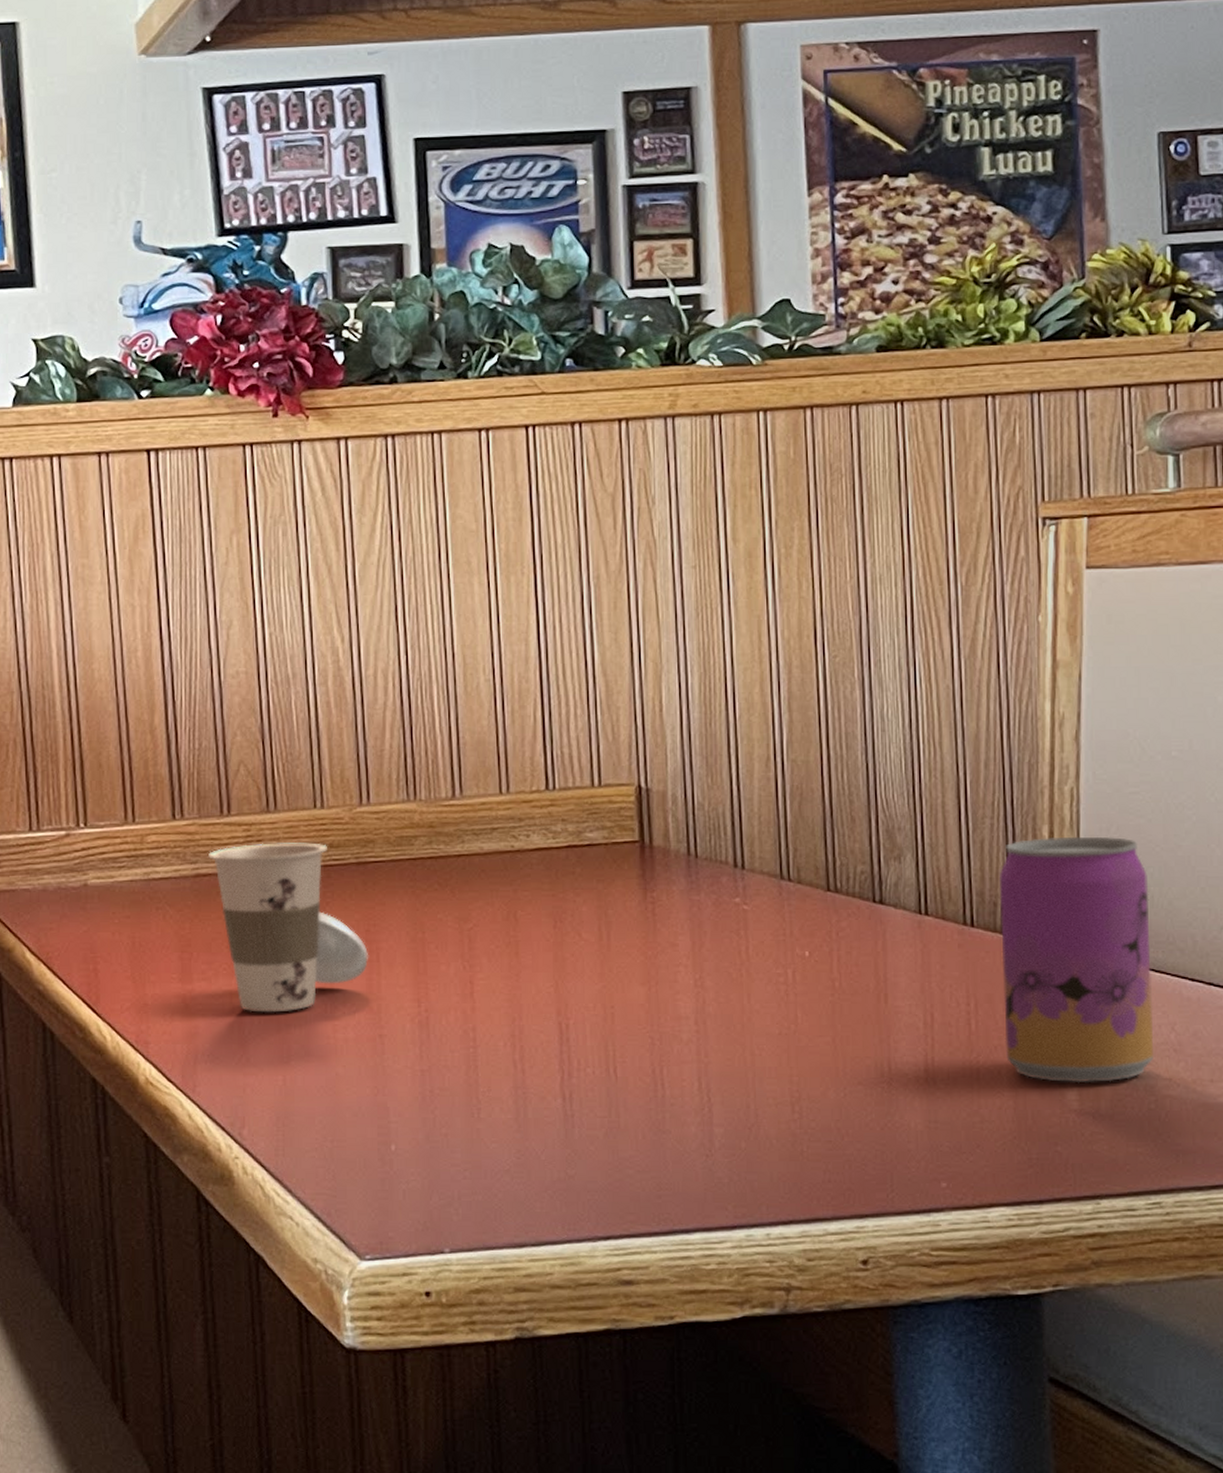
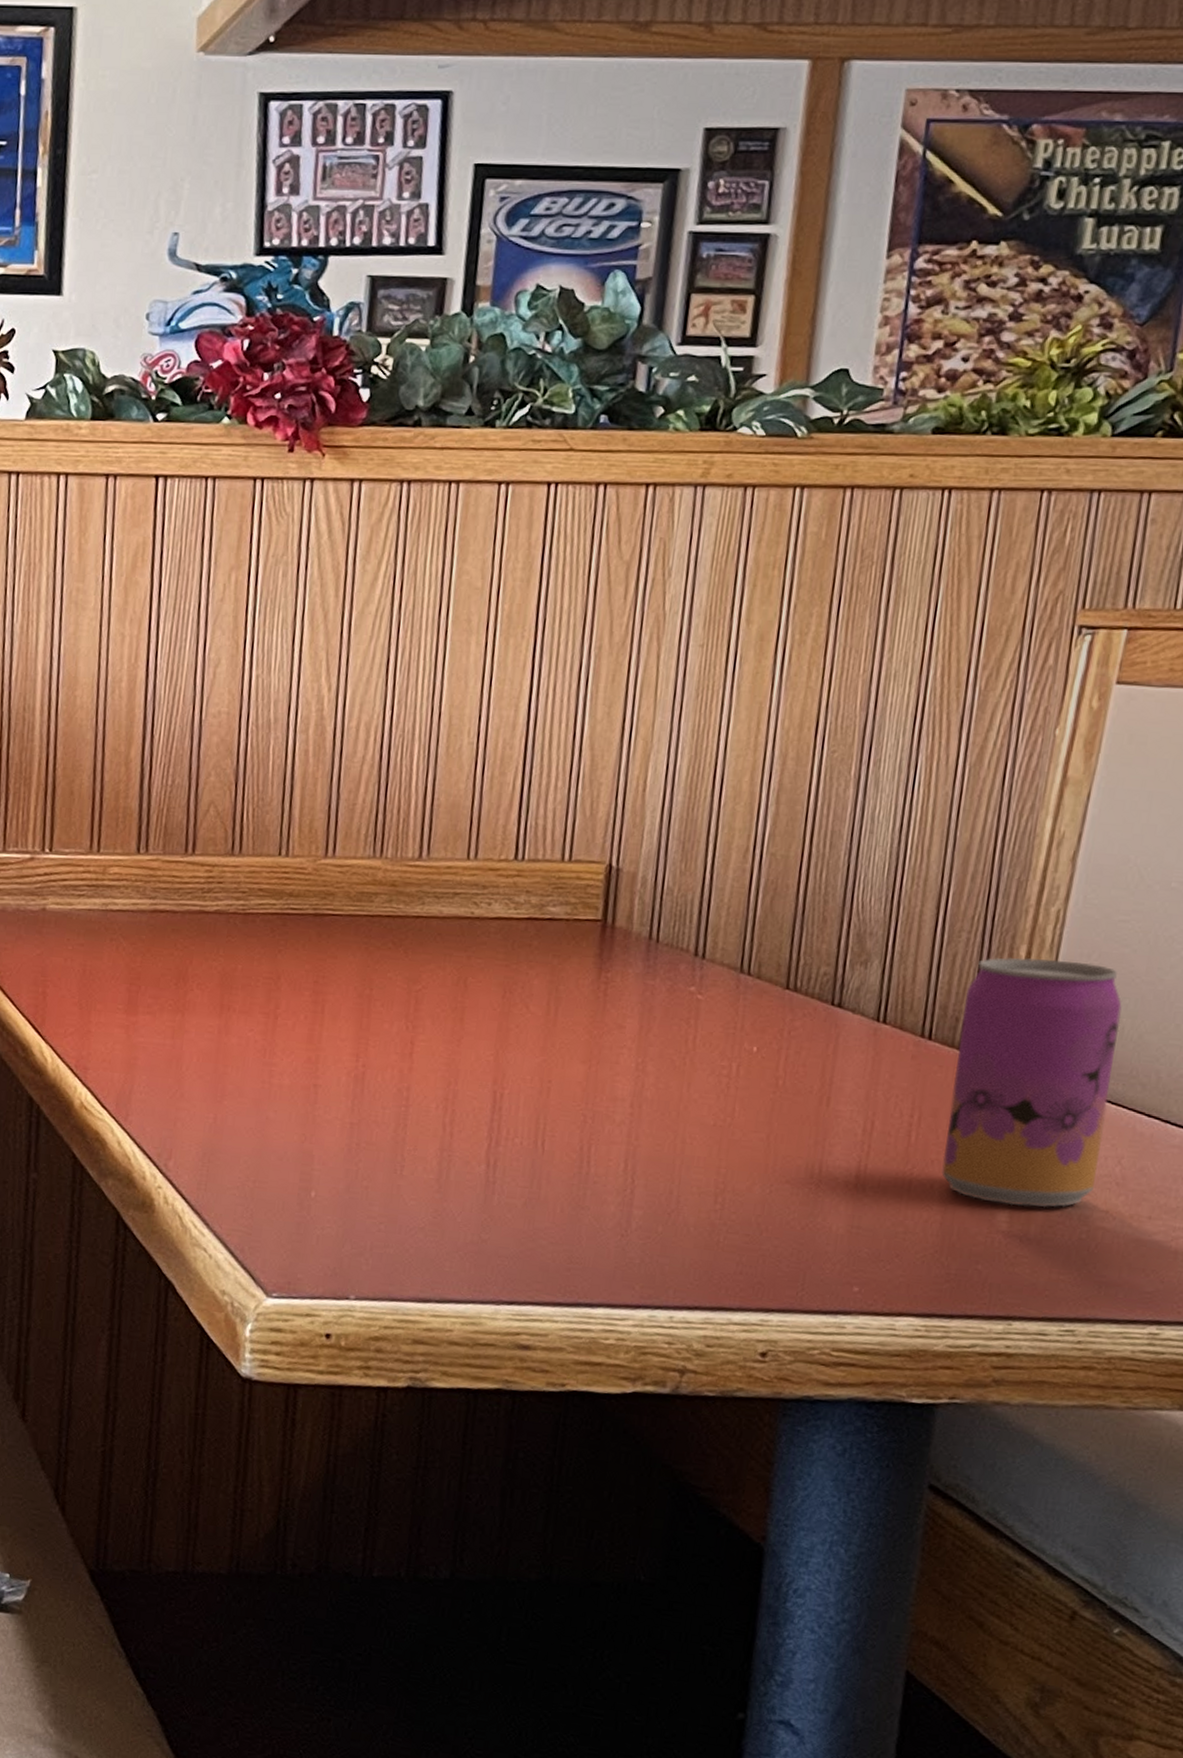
cup: present [207,842,369,1013] -> none [167,885,315,1053]

